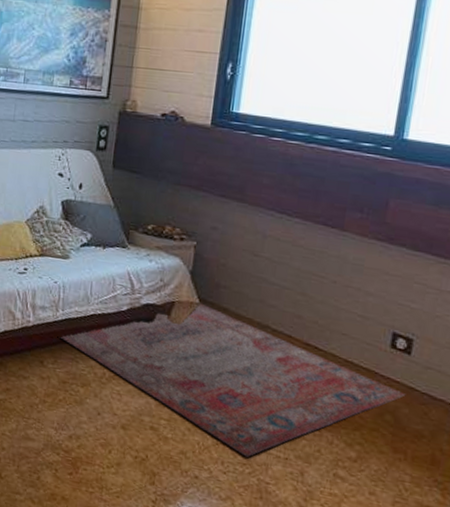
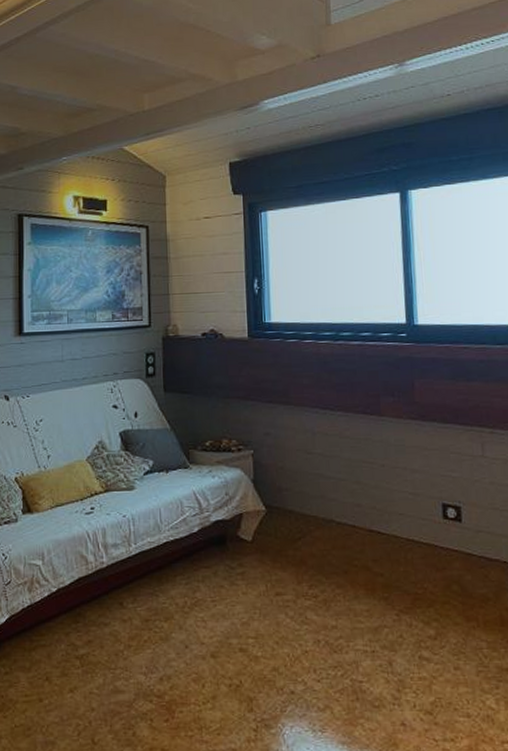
rug: present [60,301,406,457] -> none [136,508,466,659]

